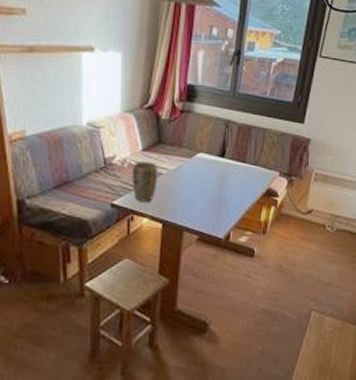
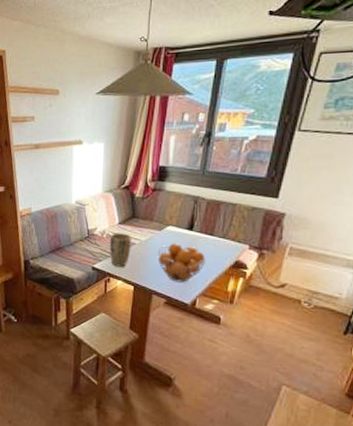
fruit basket: none [188,172,239,215] -> present [158,243,207,283]

